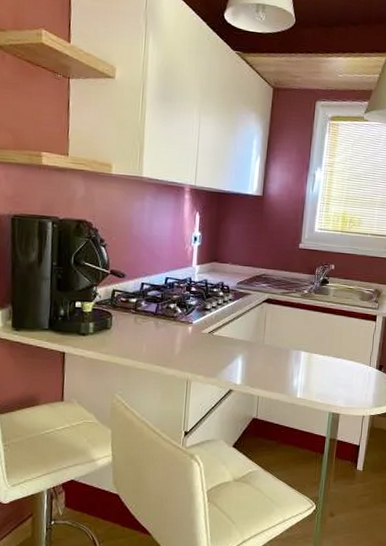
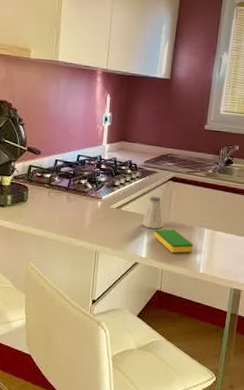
saltshaker: none [236,319,258,354] -> present [142,196,163,229]
dish sponge: none [249,353,291,378] -> present [154,229,194,253]

